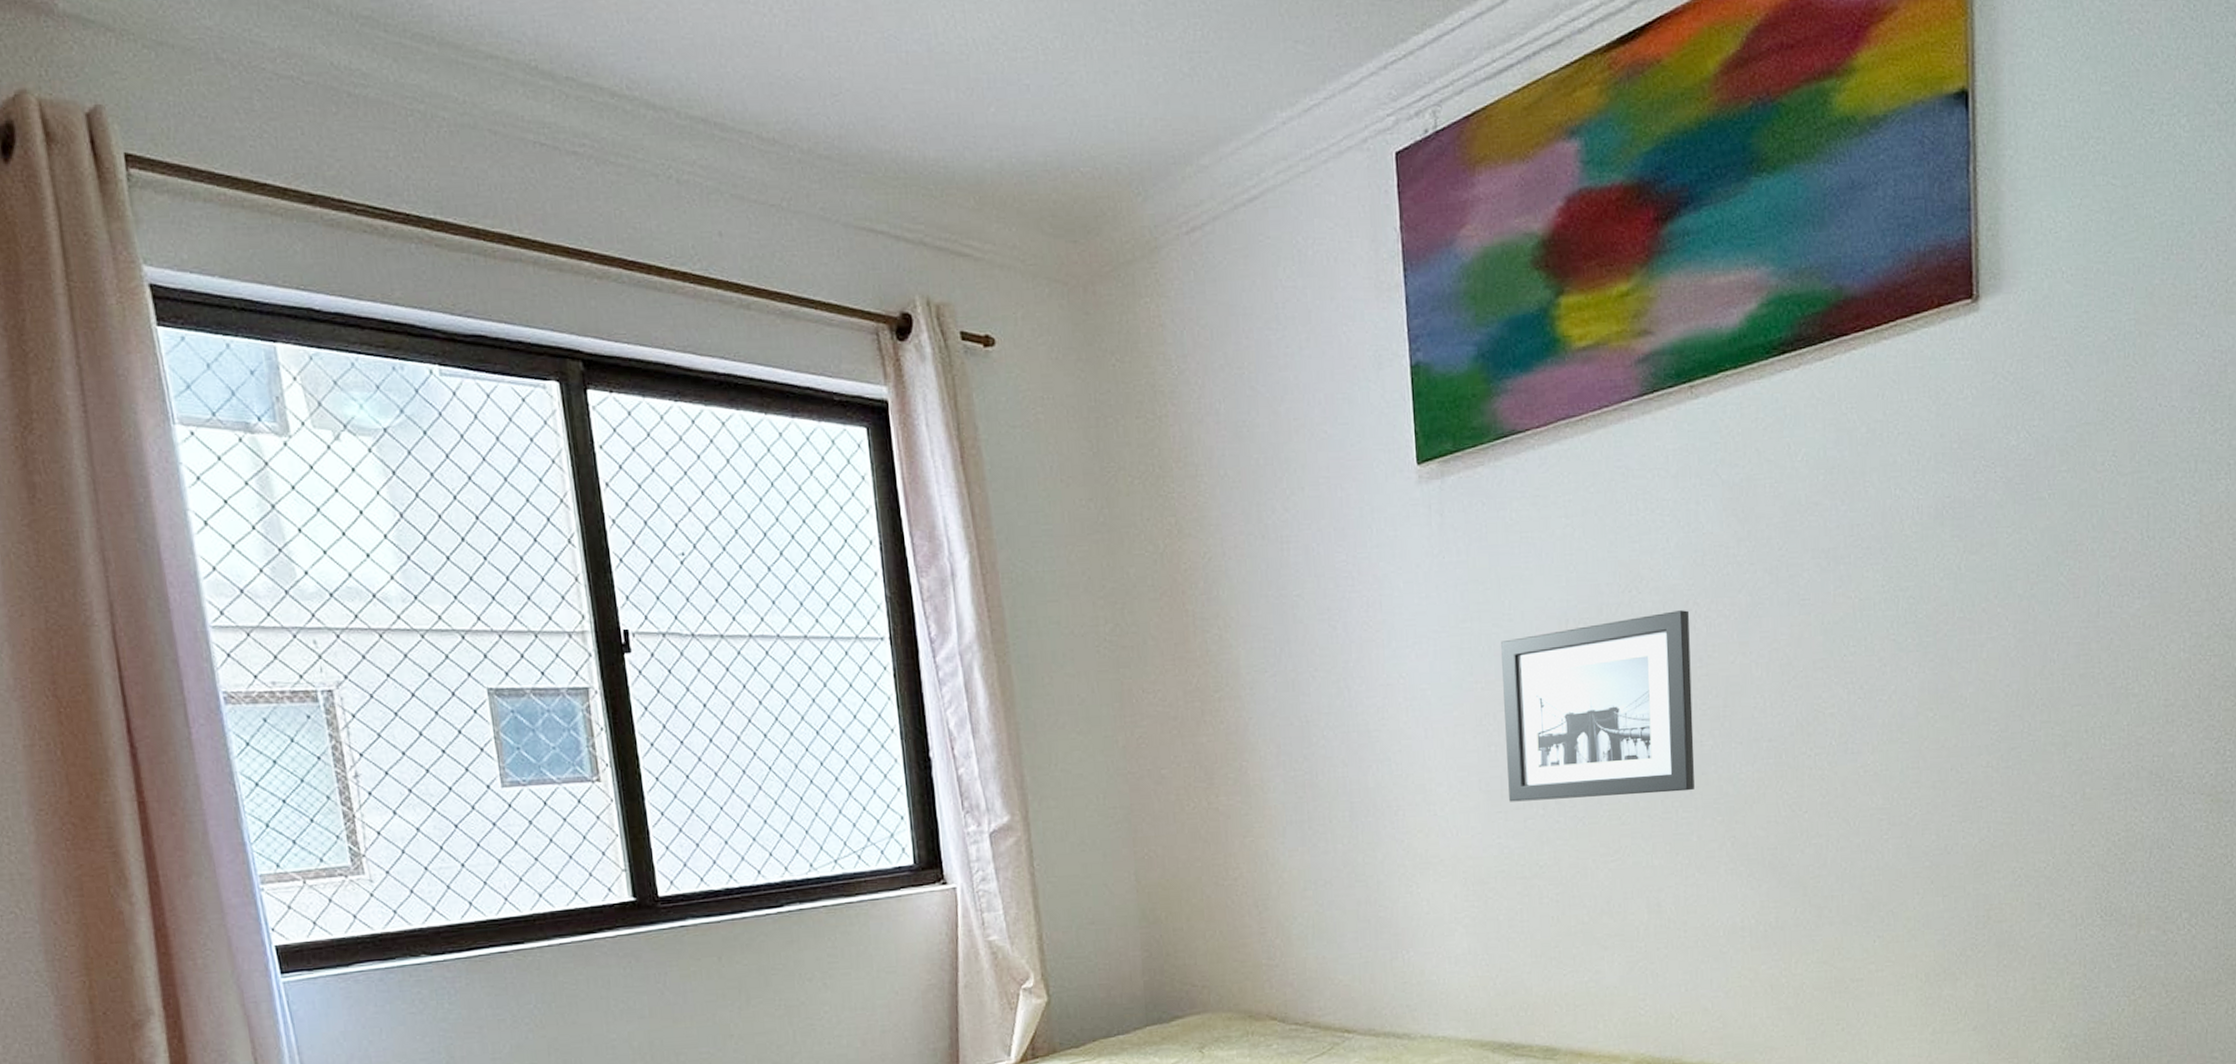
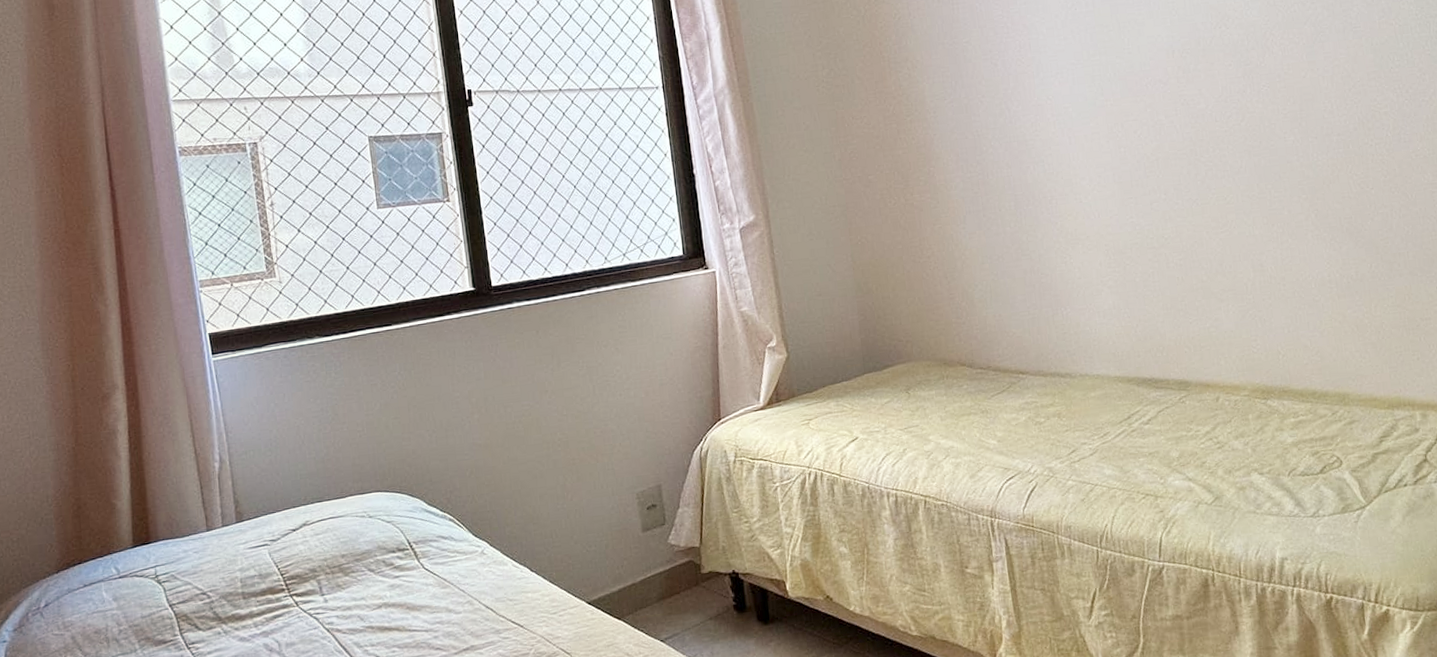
wall art: present [1501,610,1695,802] -> none [1123,39,1282,190]

